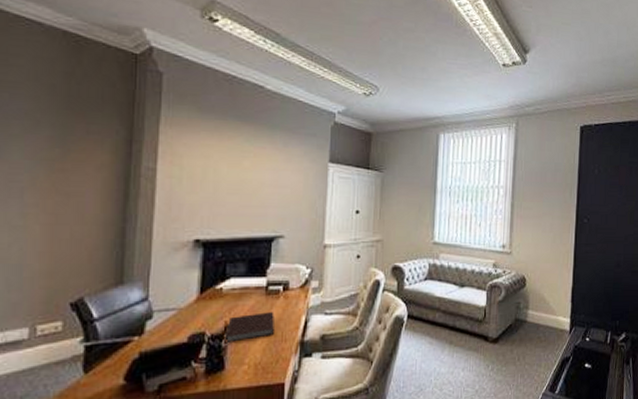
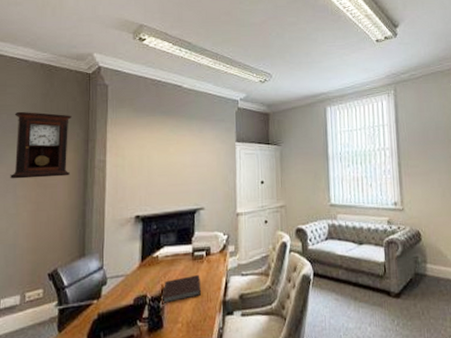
pendulum clock: none [14,91,109,184] -> present [10,111,72,179]

